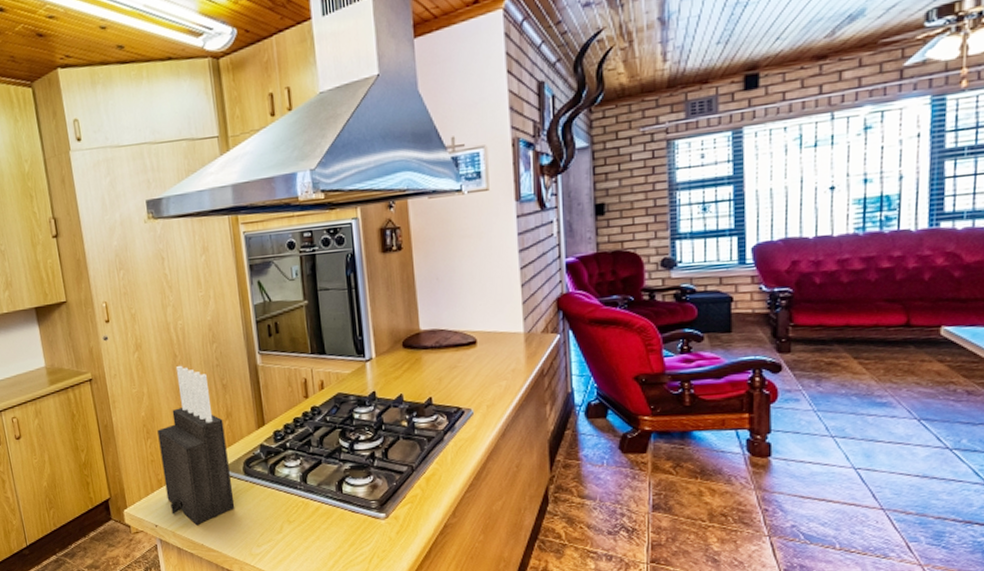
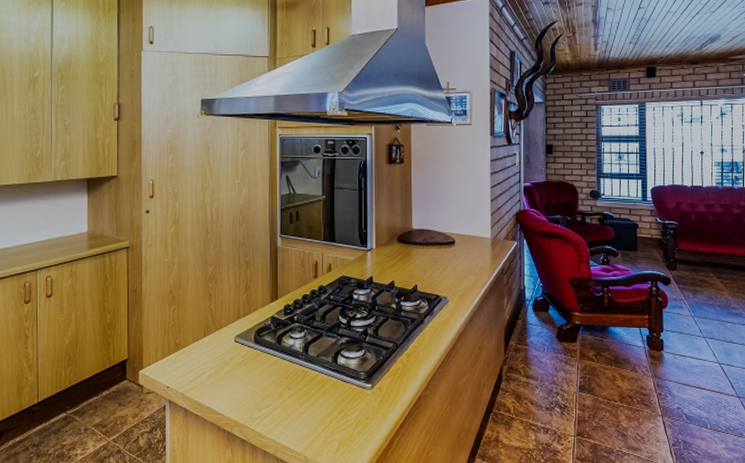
knife block: present [157,365,235,526] -> none [182,241,243,389]

